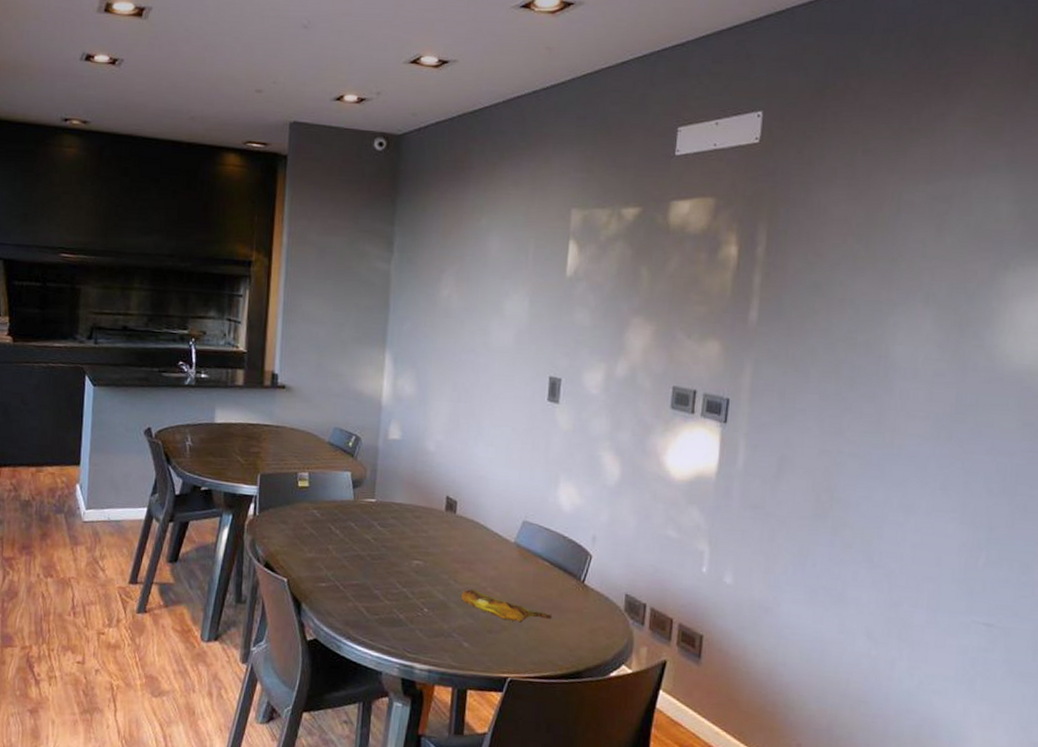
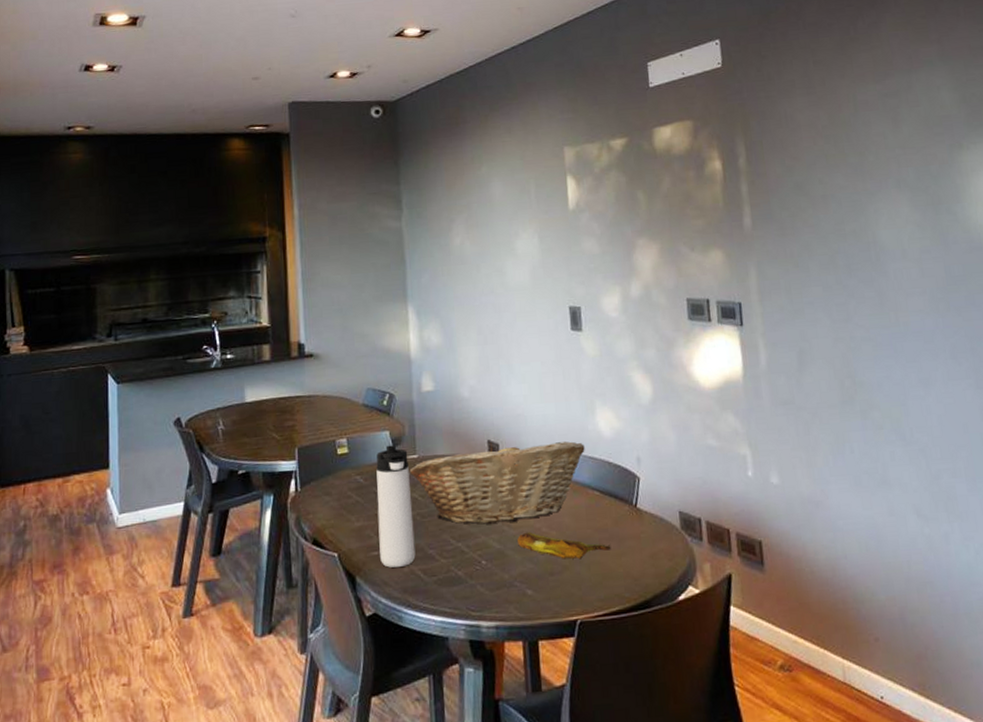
thermos bottle: none [327,486,367,601] -> present [376,445,416,568]
fruit basket: none [365,499,542,578] -> present [409,441,585,525]

